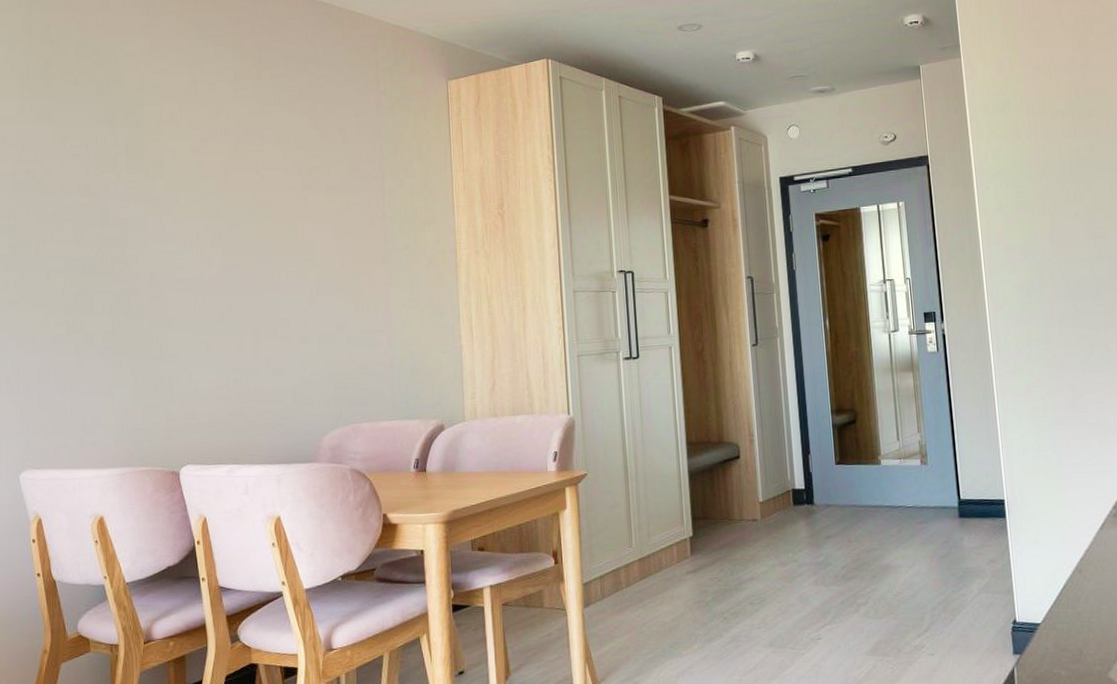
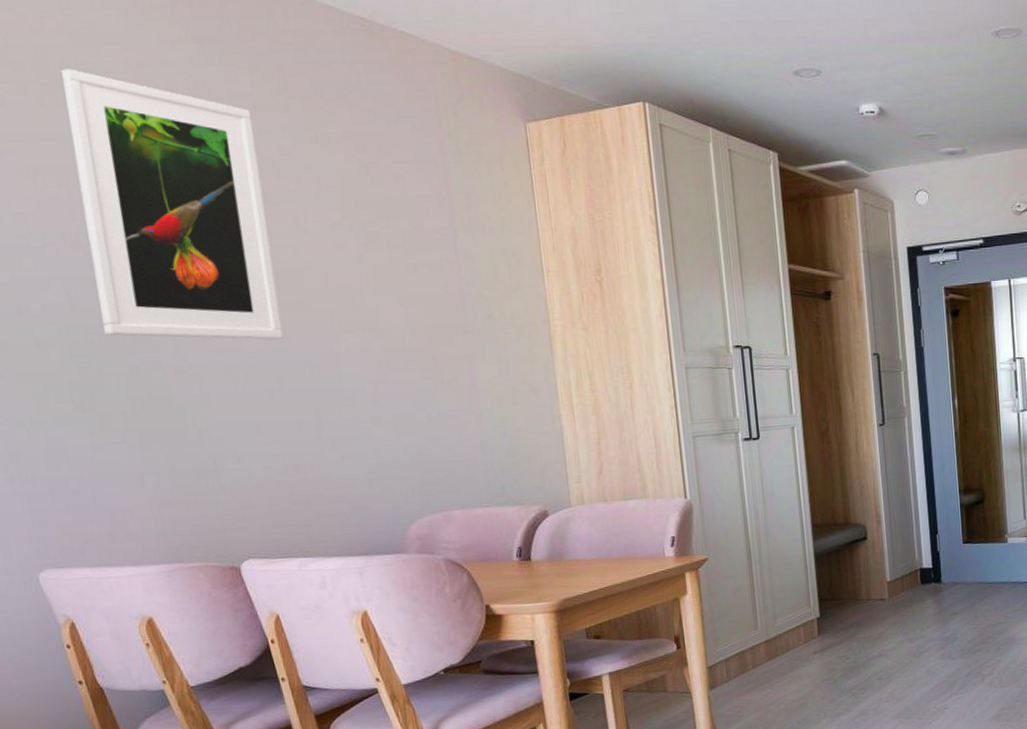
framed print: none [95,54,236,270] -> present [61,69,283,340]

